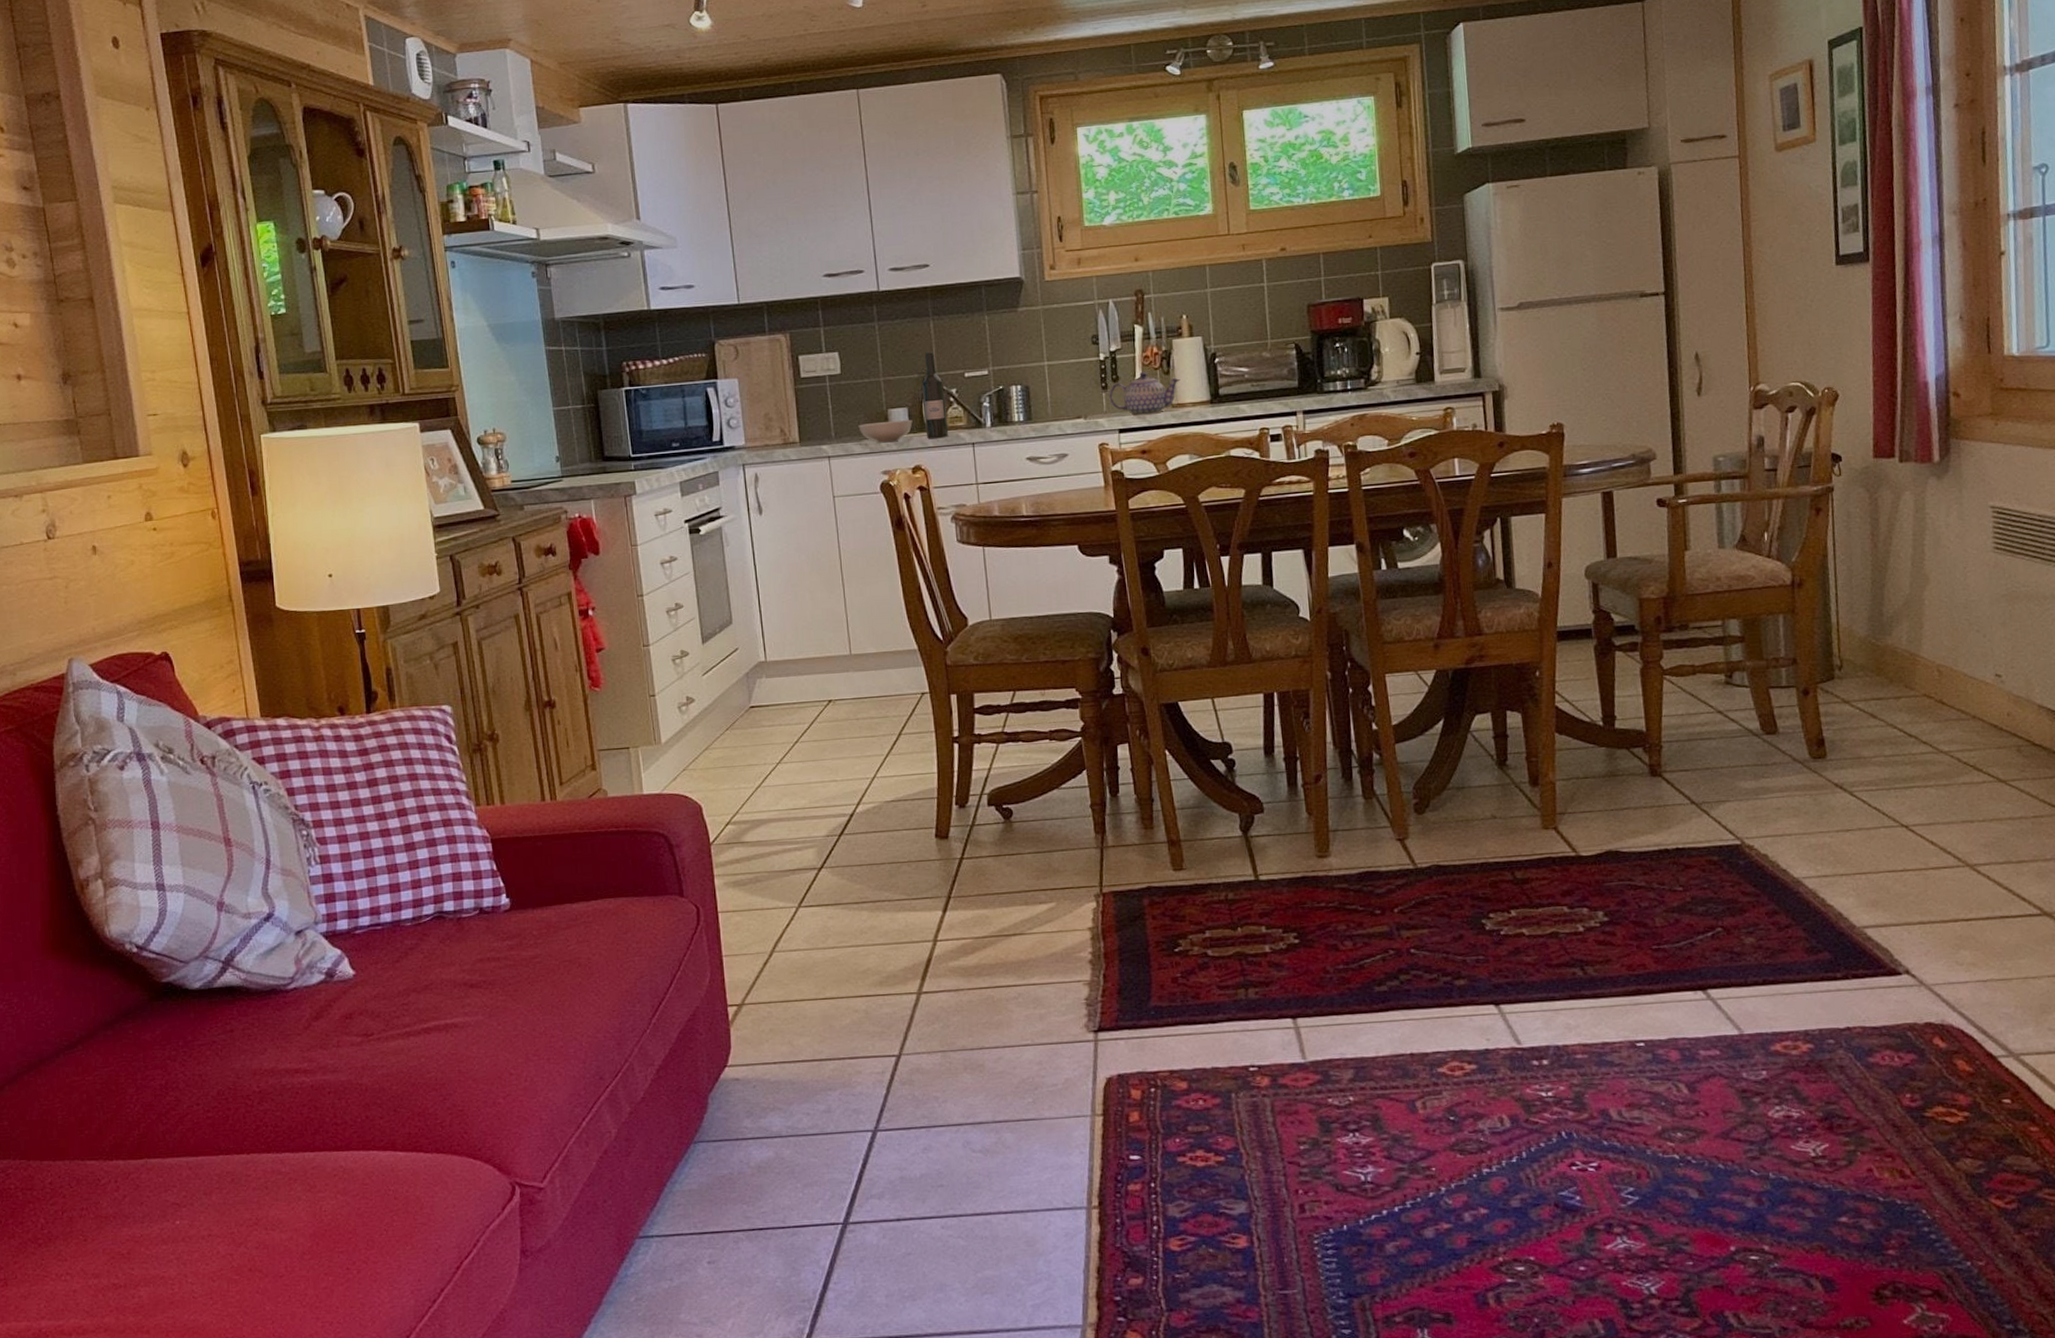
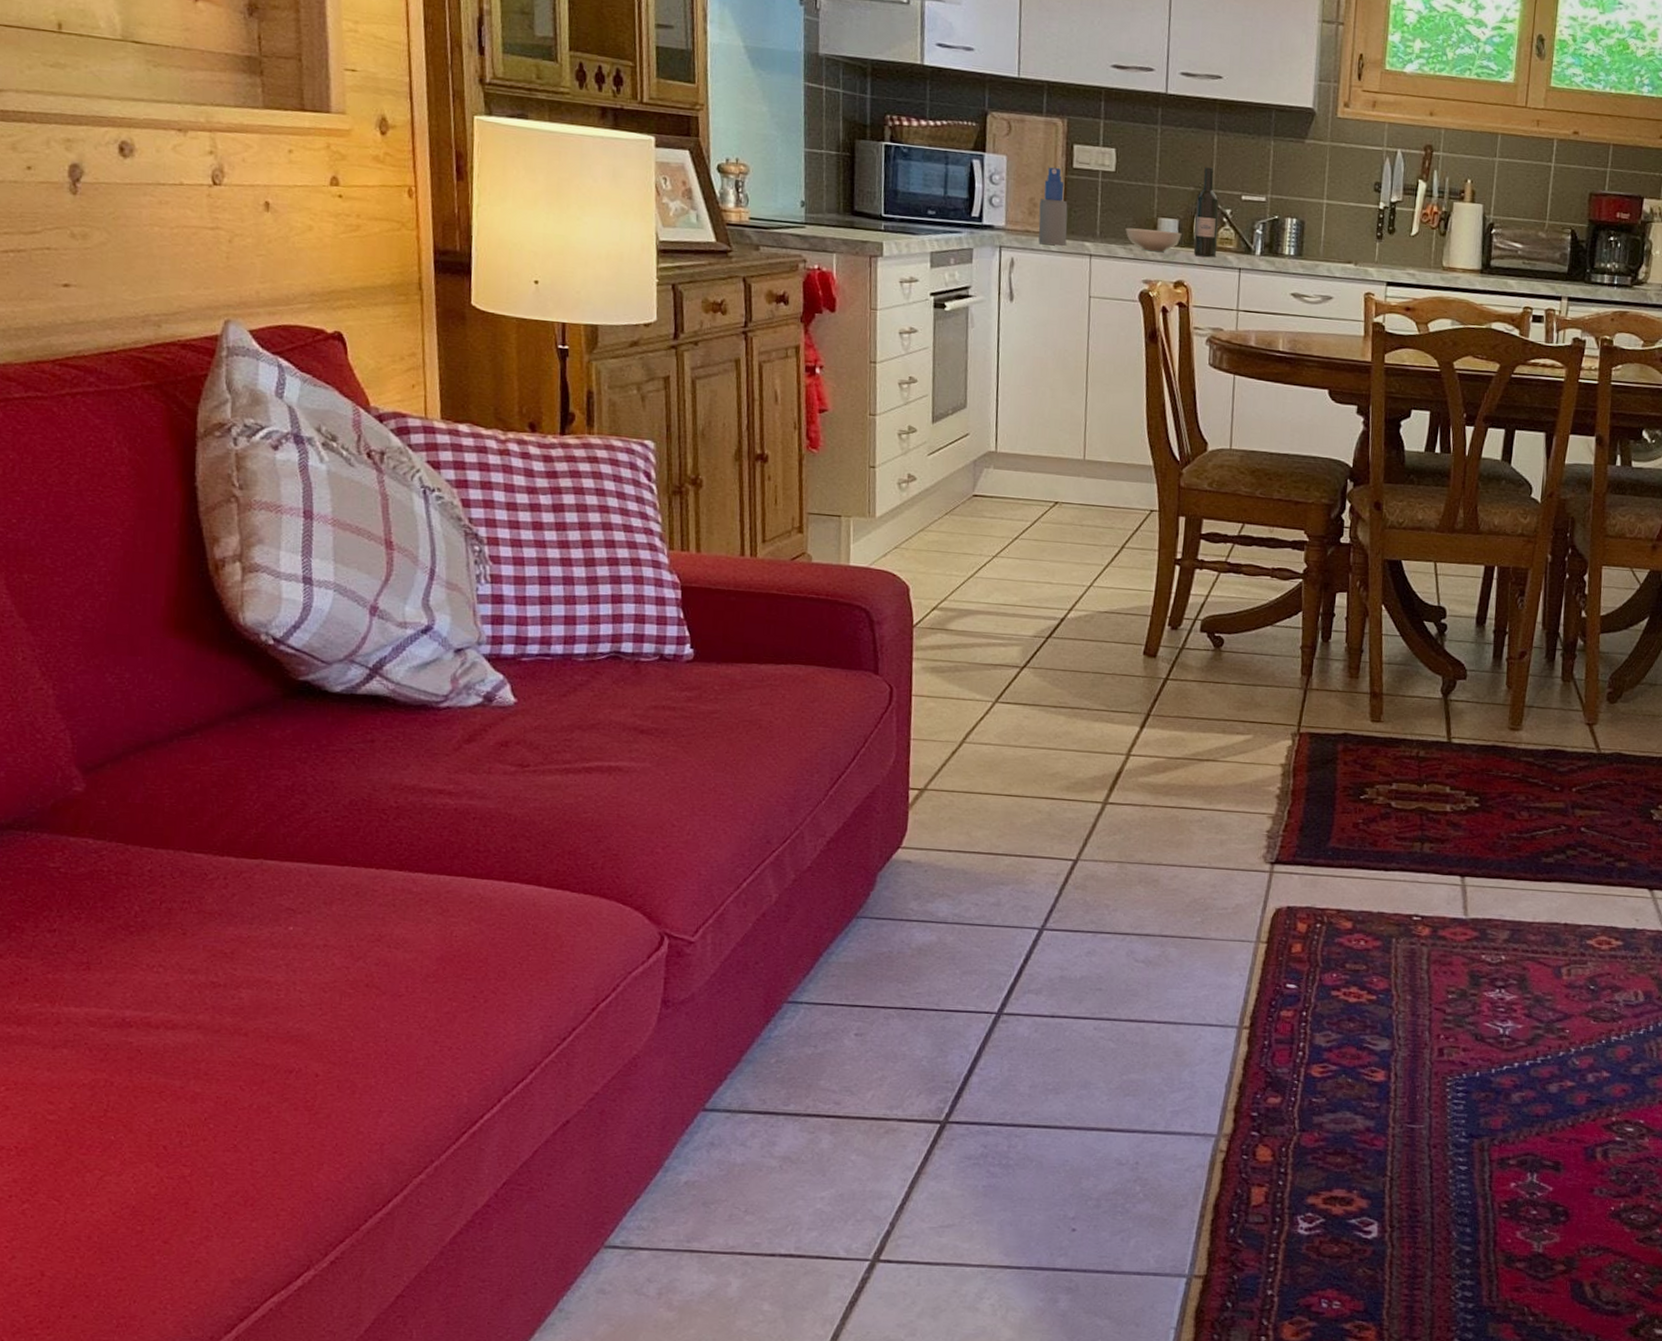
spray bottle: none [773,380,805,456] -> present [1038,167,1068,247]
teapot: present [1109,371,1180,417] -> none [1382,228,1455,275]

